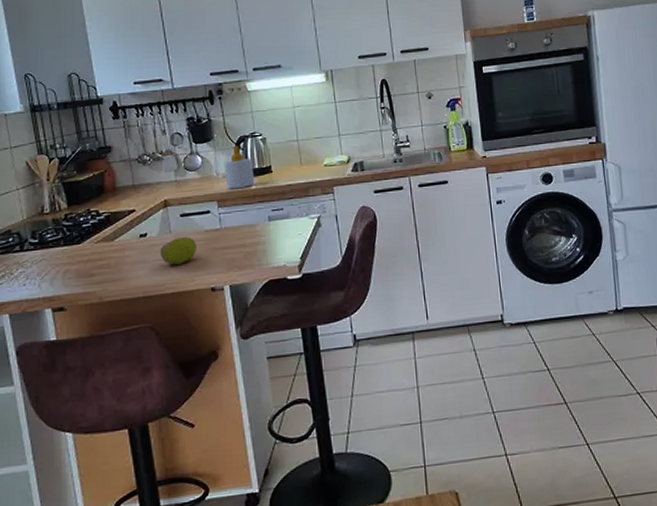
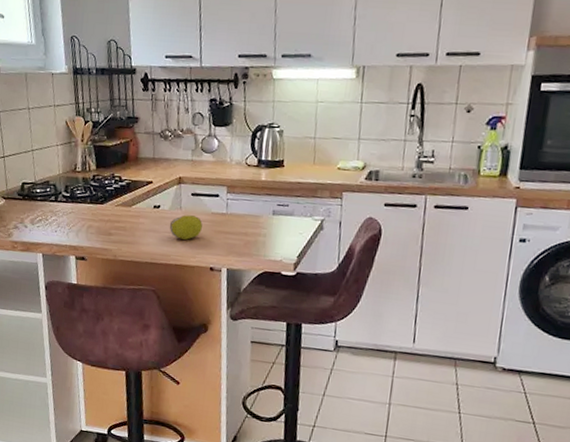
soap bottle: present [223,145,255,190] -> none [237,134,266,178]

